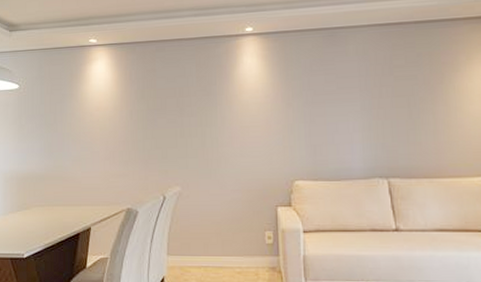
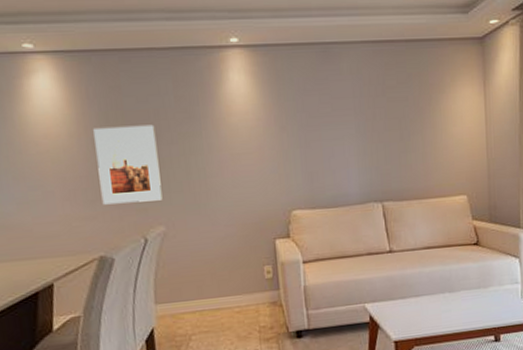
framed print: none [132,100,181,165] -> present [93,124,163,205]

